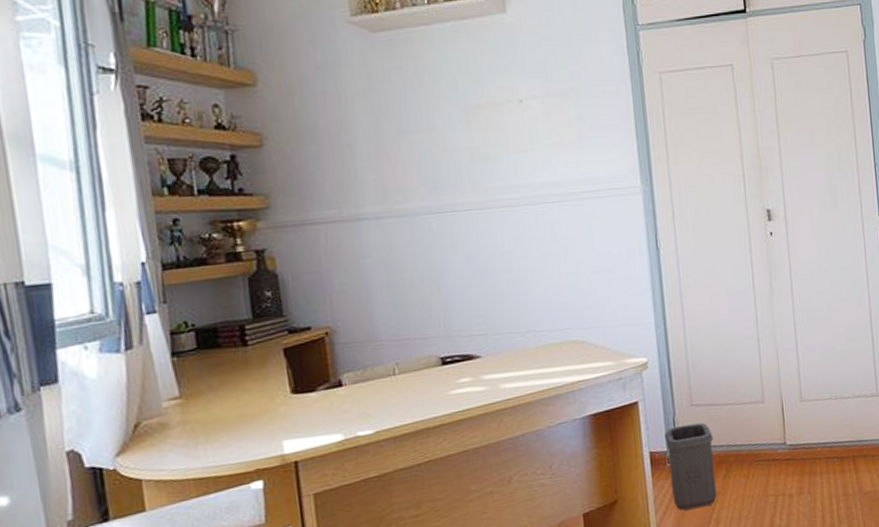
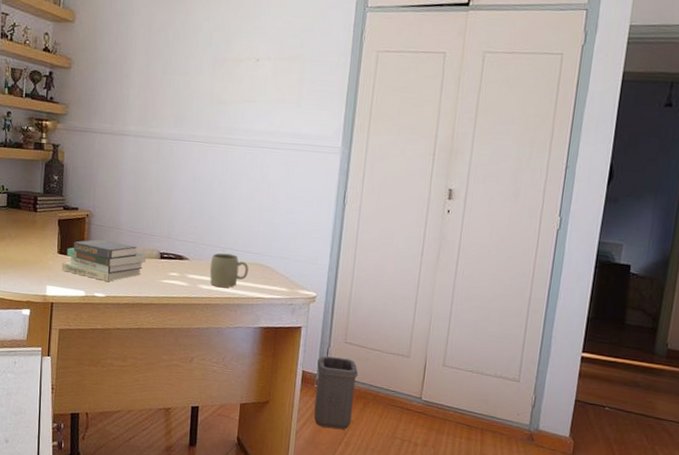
books: none [300,357,423,416] -> present [61,239,146,282]
mug: none [510,337,561,382] -> present [209,253,249,288]

